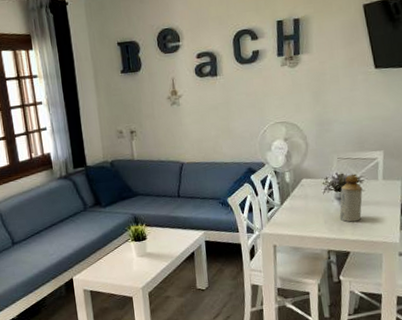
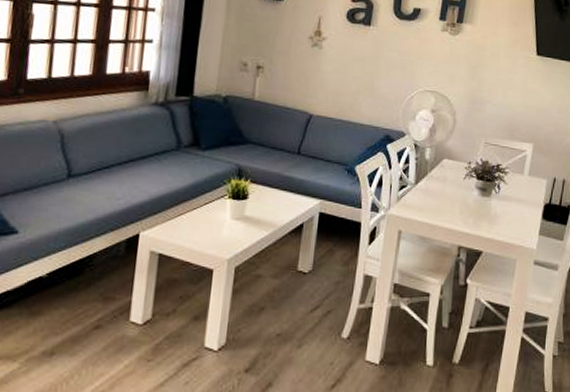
bottle: present [339,175,363,222] -> none [477,164,506,218]

